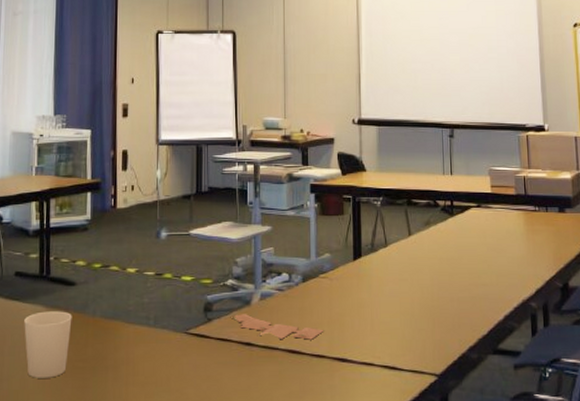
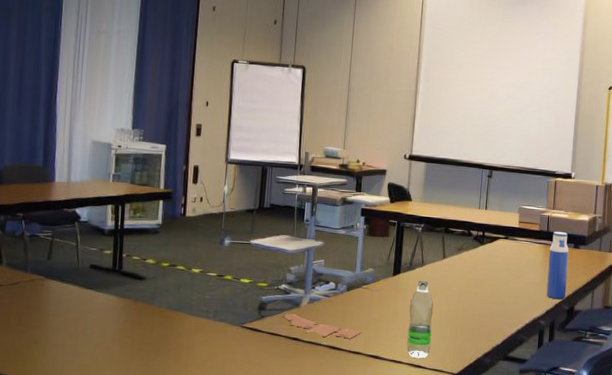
dixie cup: present [24,311,72,378] -> none [96,300,141,356]
bottle: none [376,264,406,359] -> present [407,281,434,359]
water bottle: none [530,194,557,276] -> present [546,232,569,300]

